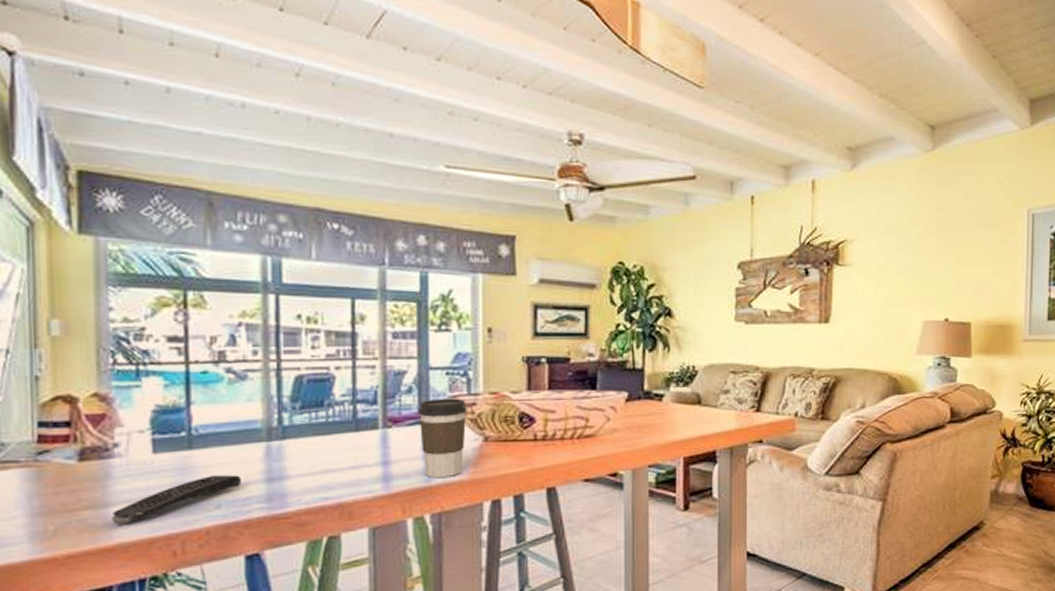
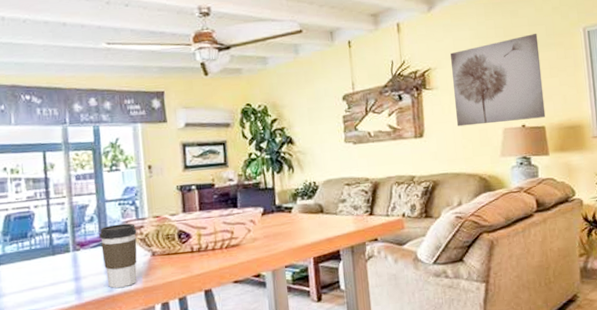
wall art: none [870,210,975,314] -> present [450,34,546,127]

